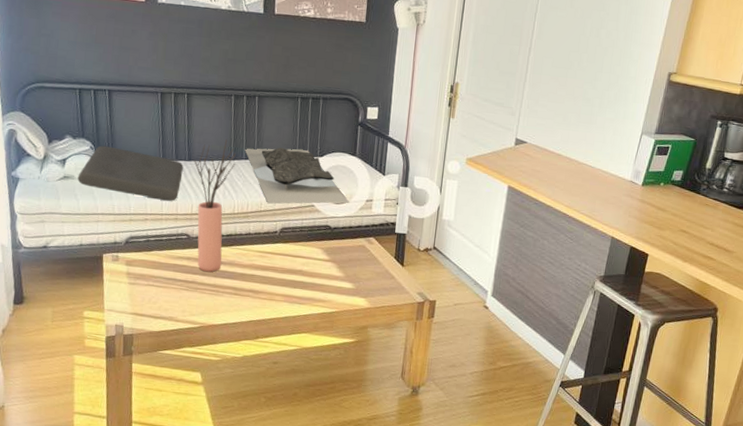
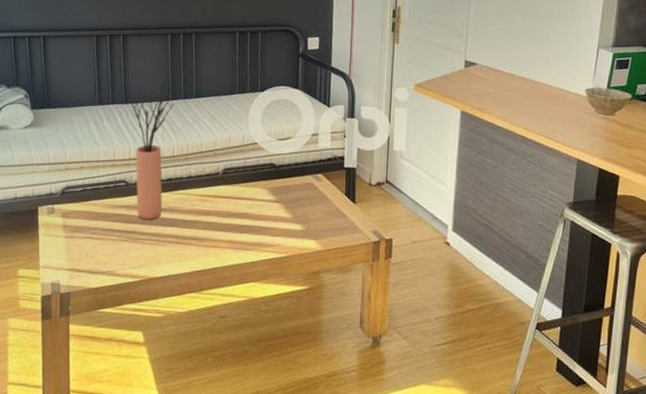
cushion: present [77,145,183,201] -> none [12,93,120,147]
throw blanket: present [244,148,349,205] -> none [183,84,294,145]
bowl: none [625,171,669,198] -> present [585,87,633,115]

